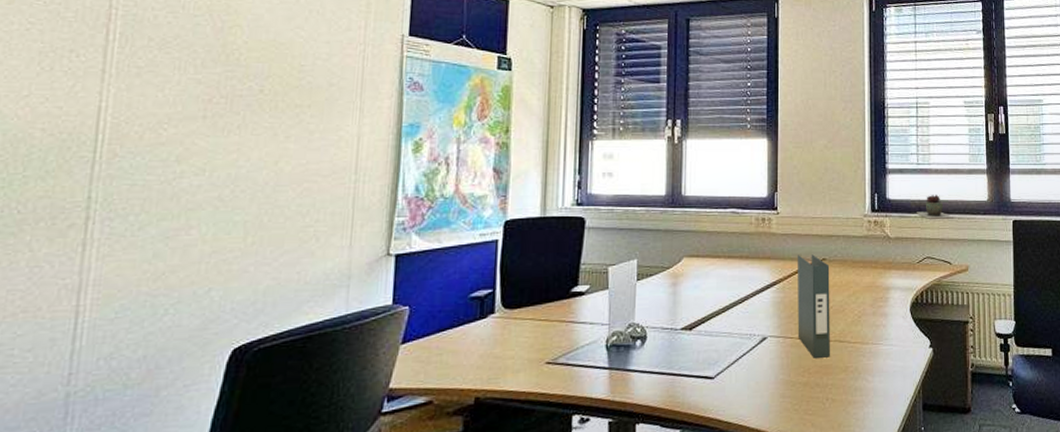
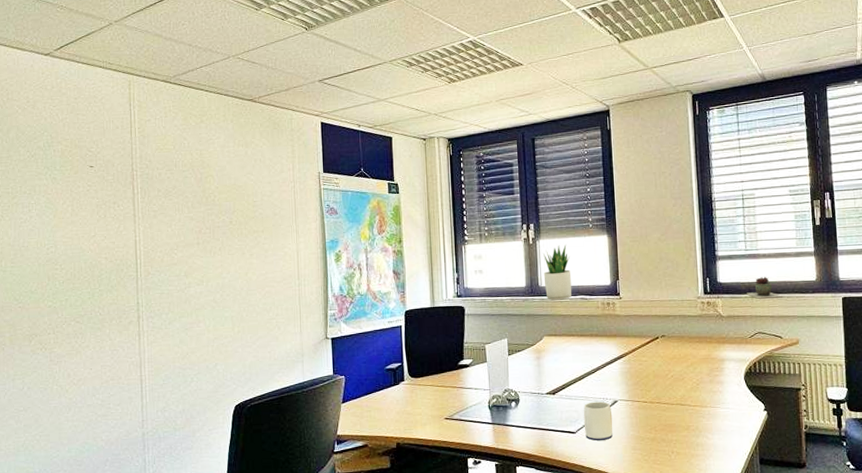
planter: none [688,147,722,213] -> present [543,245,572,300]
mug: none [724,338,760,387] -> present [583,401,613,441]
binder: present [797,254,830,358] -> none [640,332,673,418]

